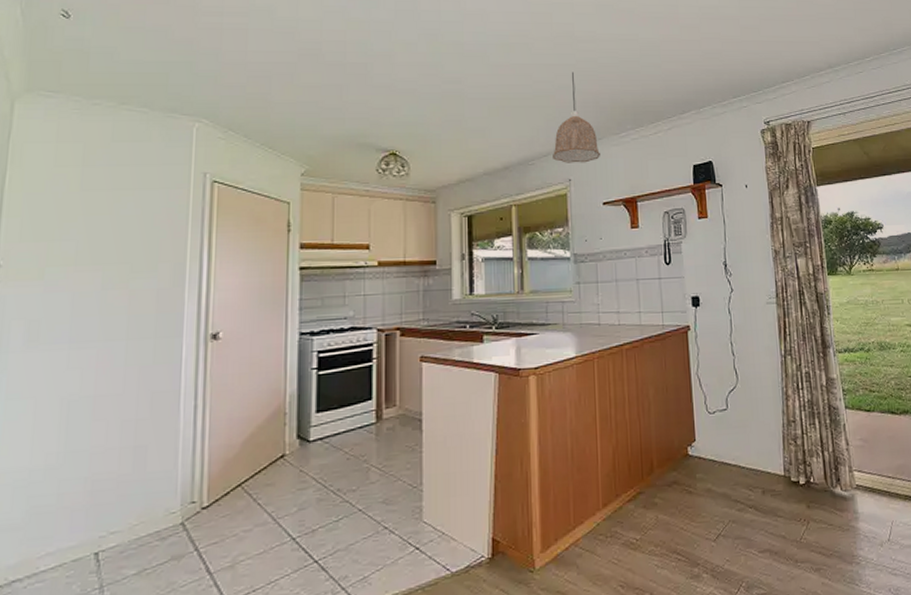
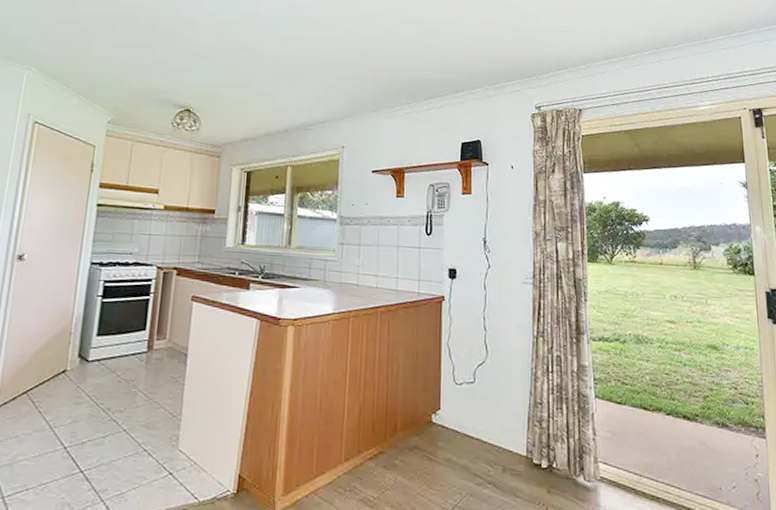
pendant lamp: present [553,72,600,163] -> none [329,47,374,132]

